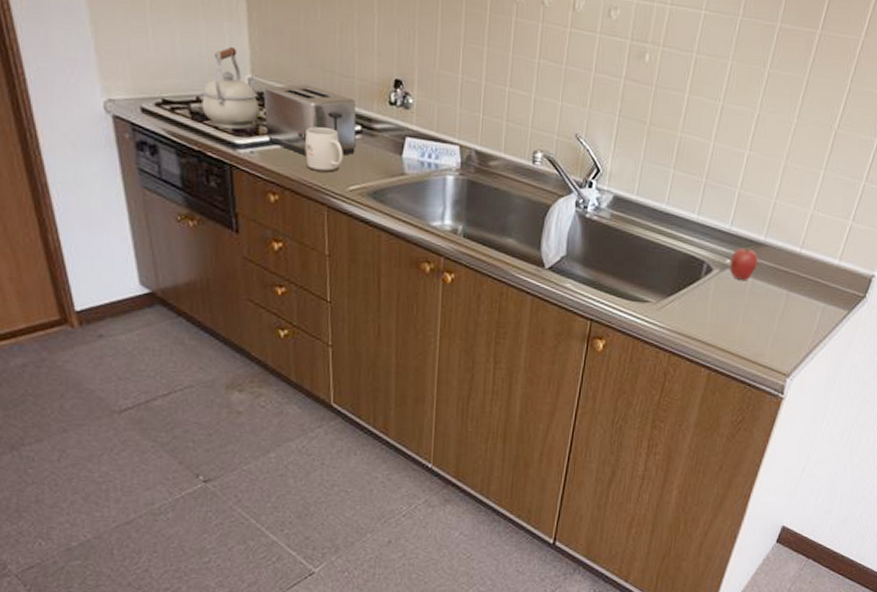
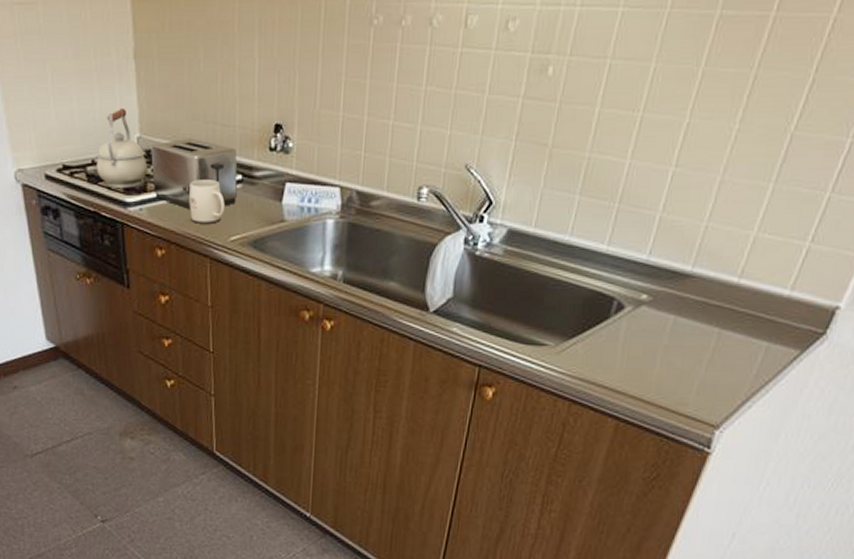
fruit: present [730,246,758,280] -> none [646,278,683,318]

